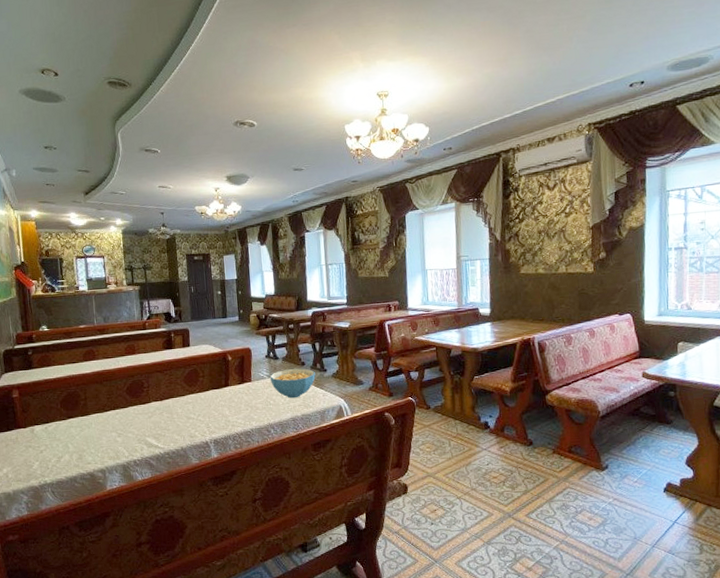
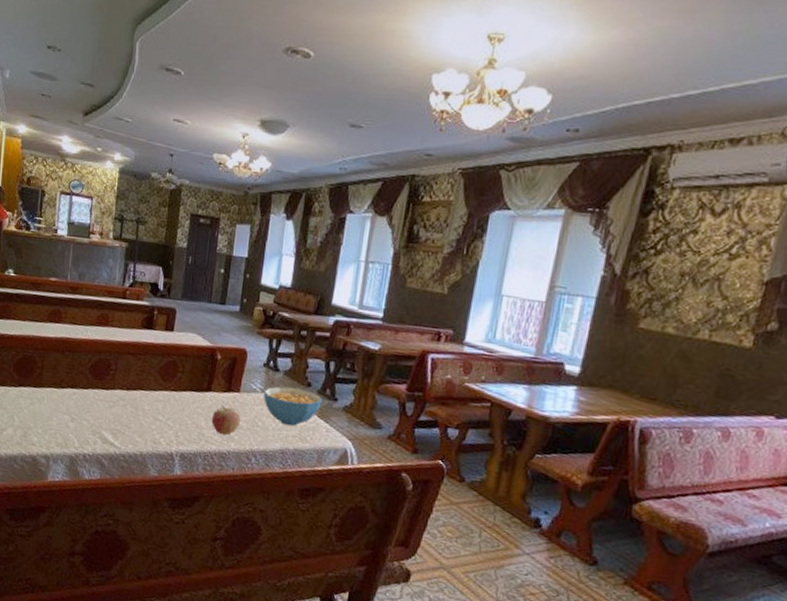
fruit: none [233,394,256,418] -> present [211,405,240,435]

